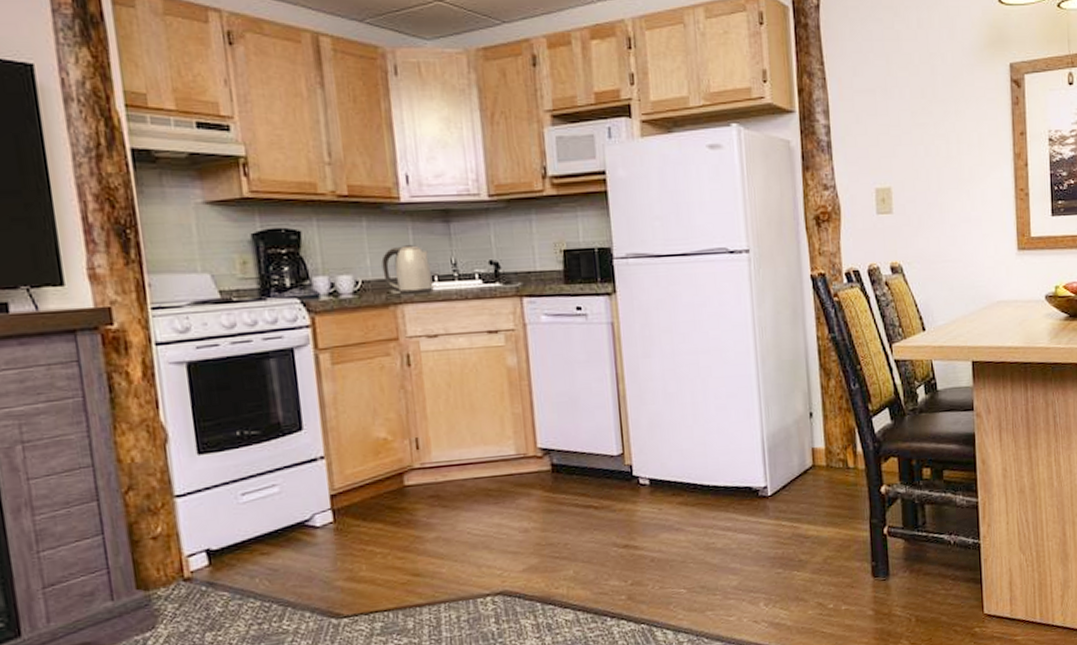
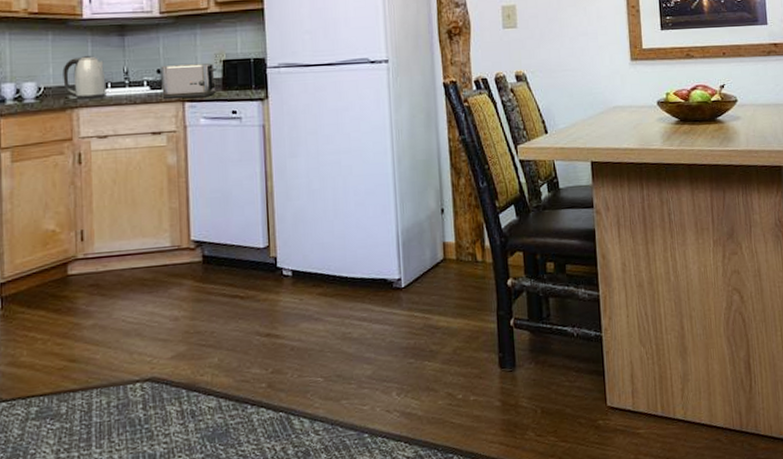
toaster: none [493,253,556,295] -> present [161,63,216,100]

